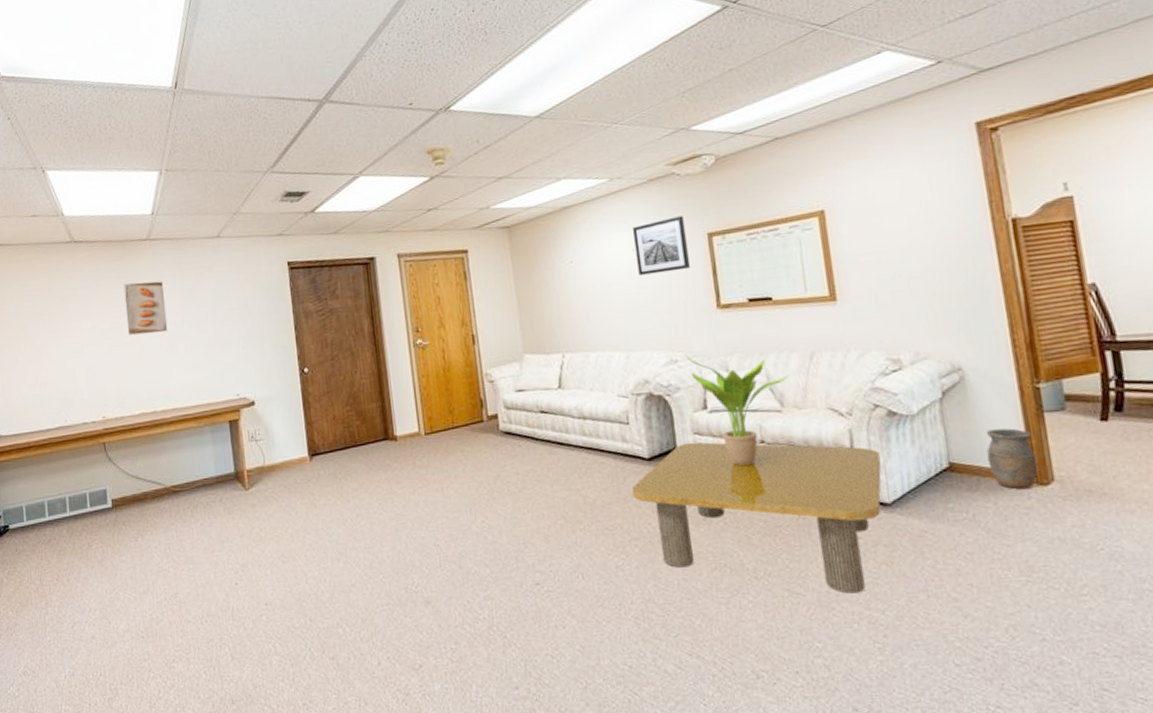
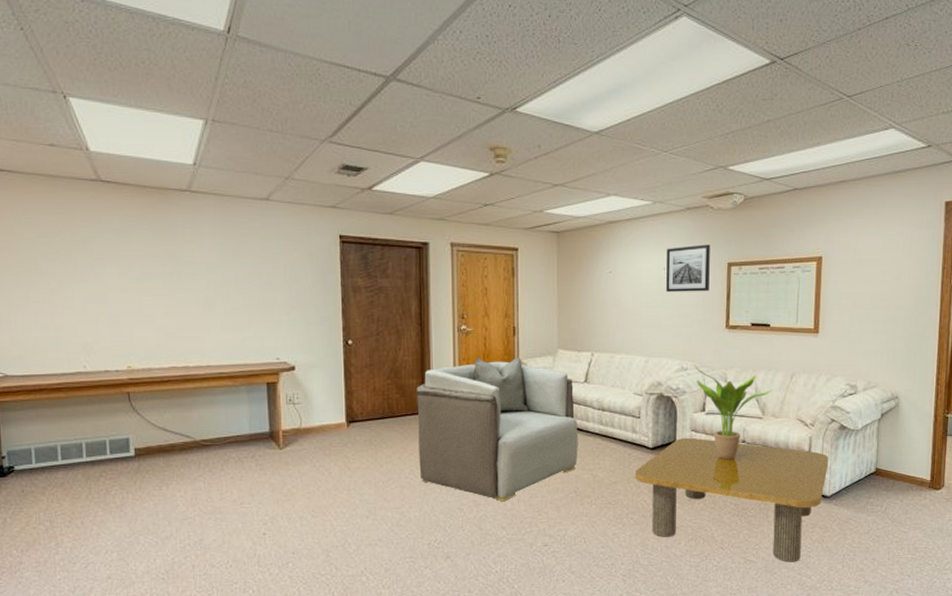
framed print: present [123,281,168,336] -> none [157,234,206,289]
armchair: none [377,368,562,535] -> present [416,357,578,502]
vase: present [985,428,1039,489] -> none [903,446,936,491]

